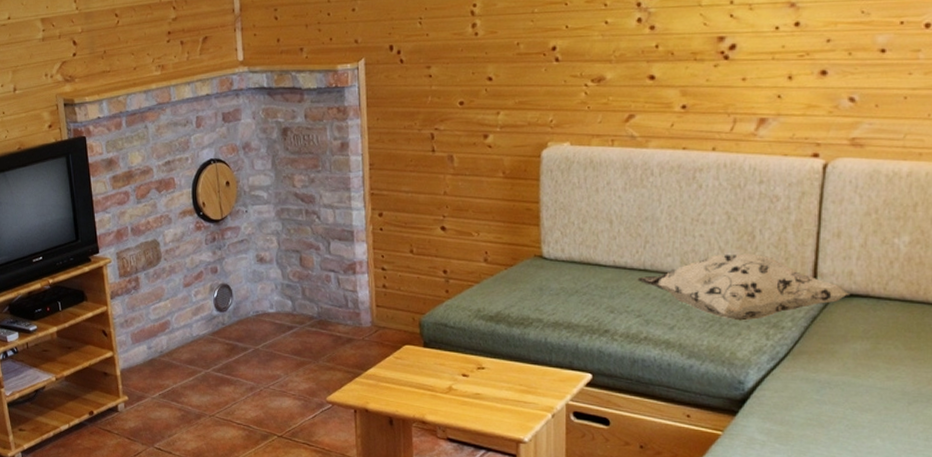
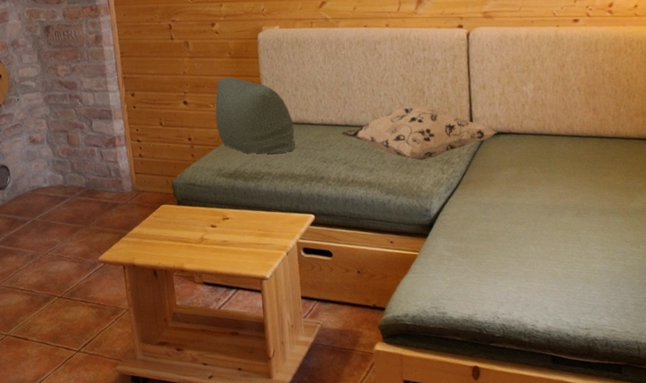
cushion: none [479,201,577,298] -> present [215,77,296,154]

